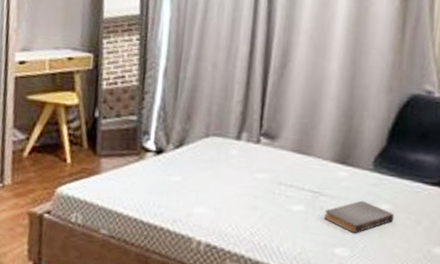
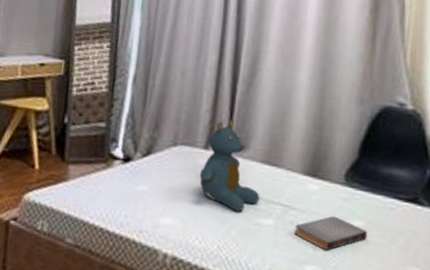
teddy bear: none [232,110,291,200] -> present [200,119,260,212]

